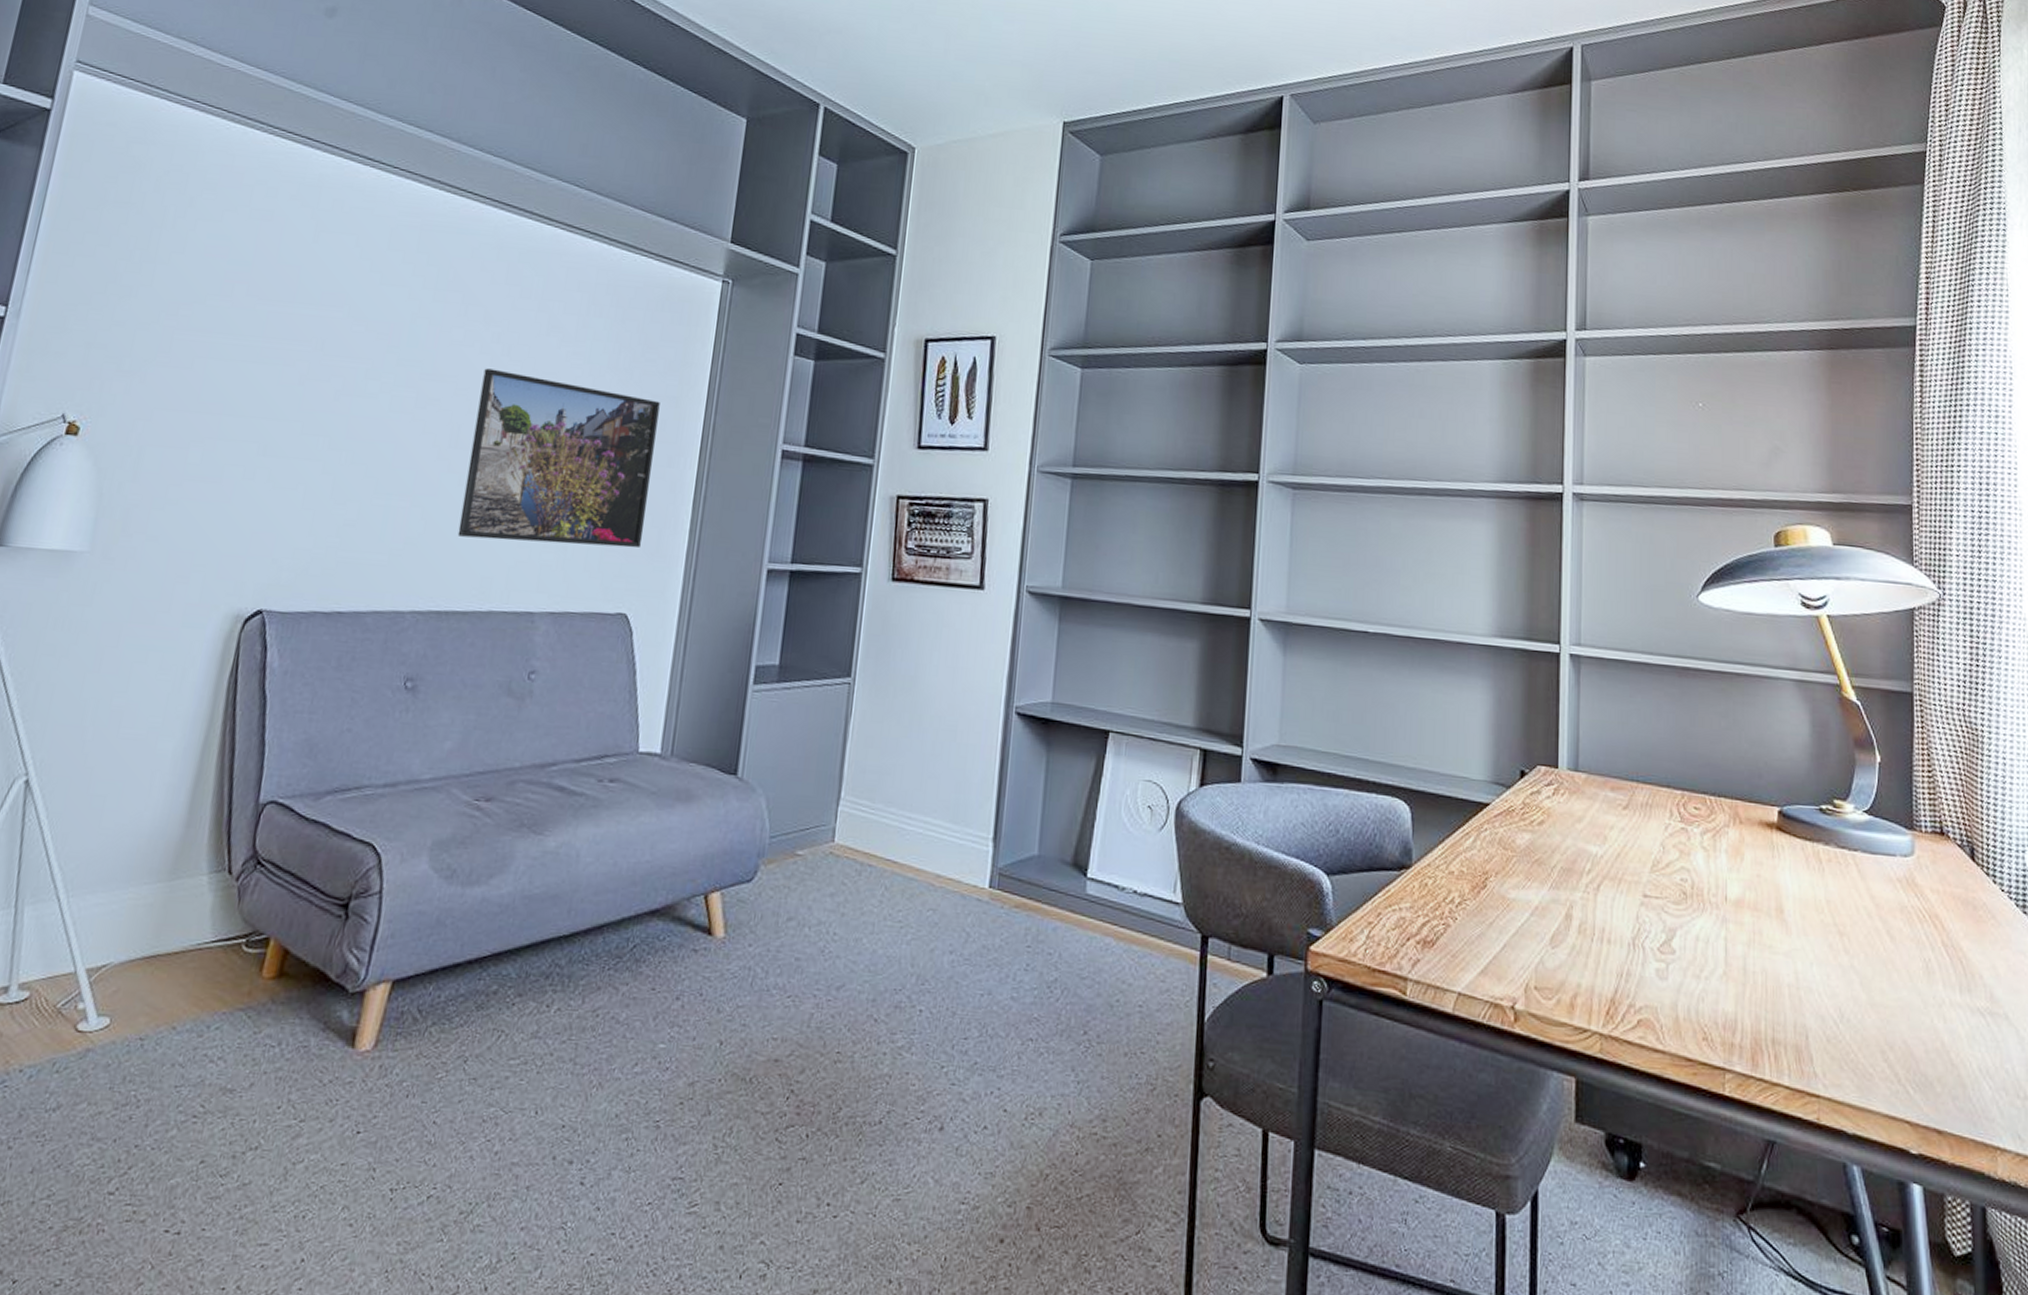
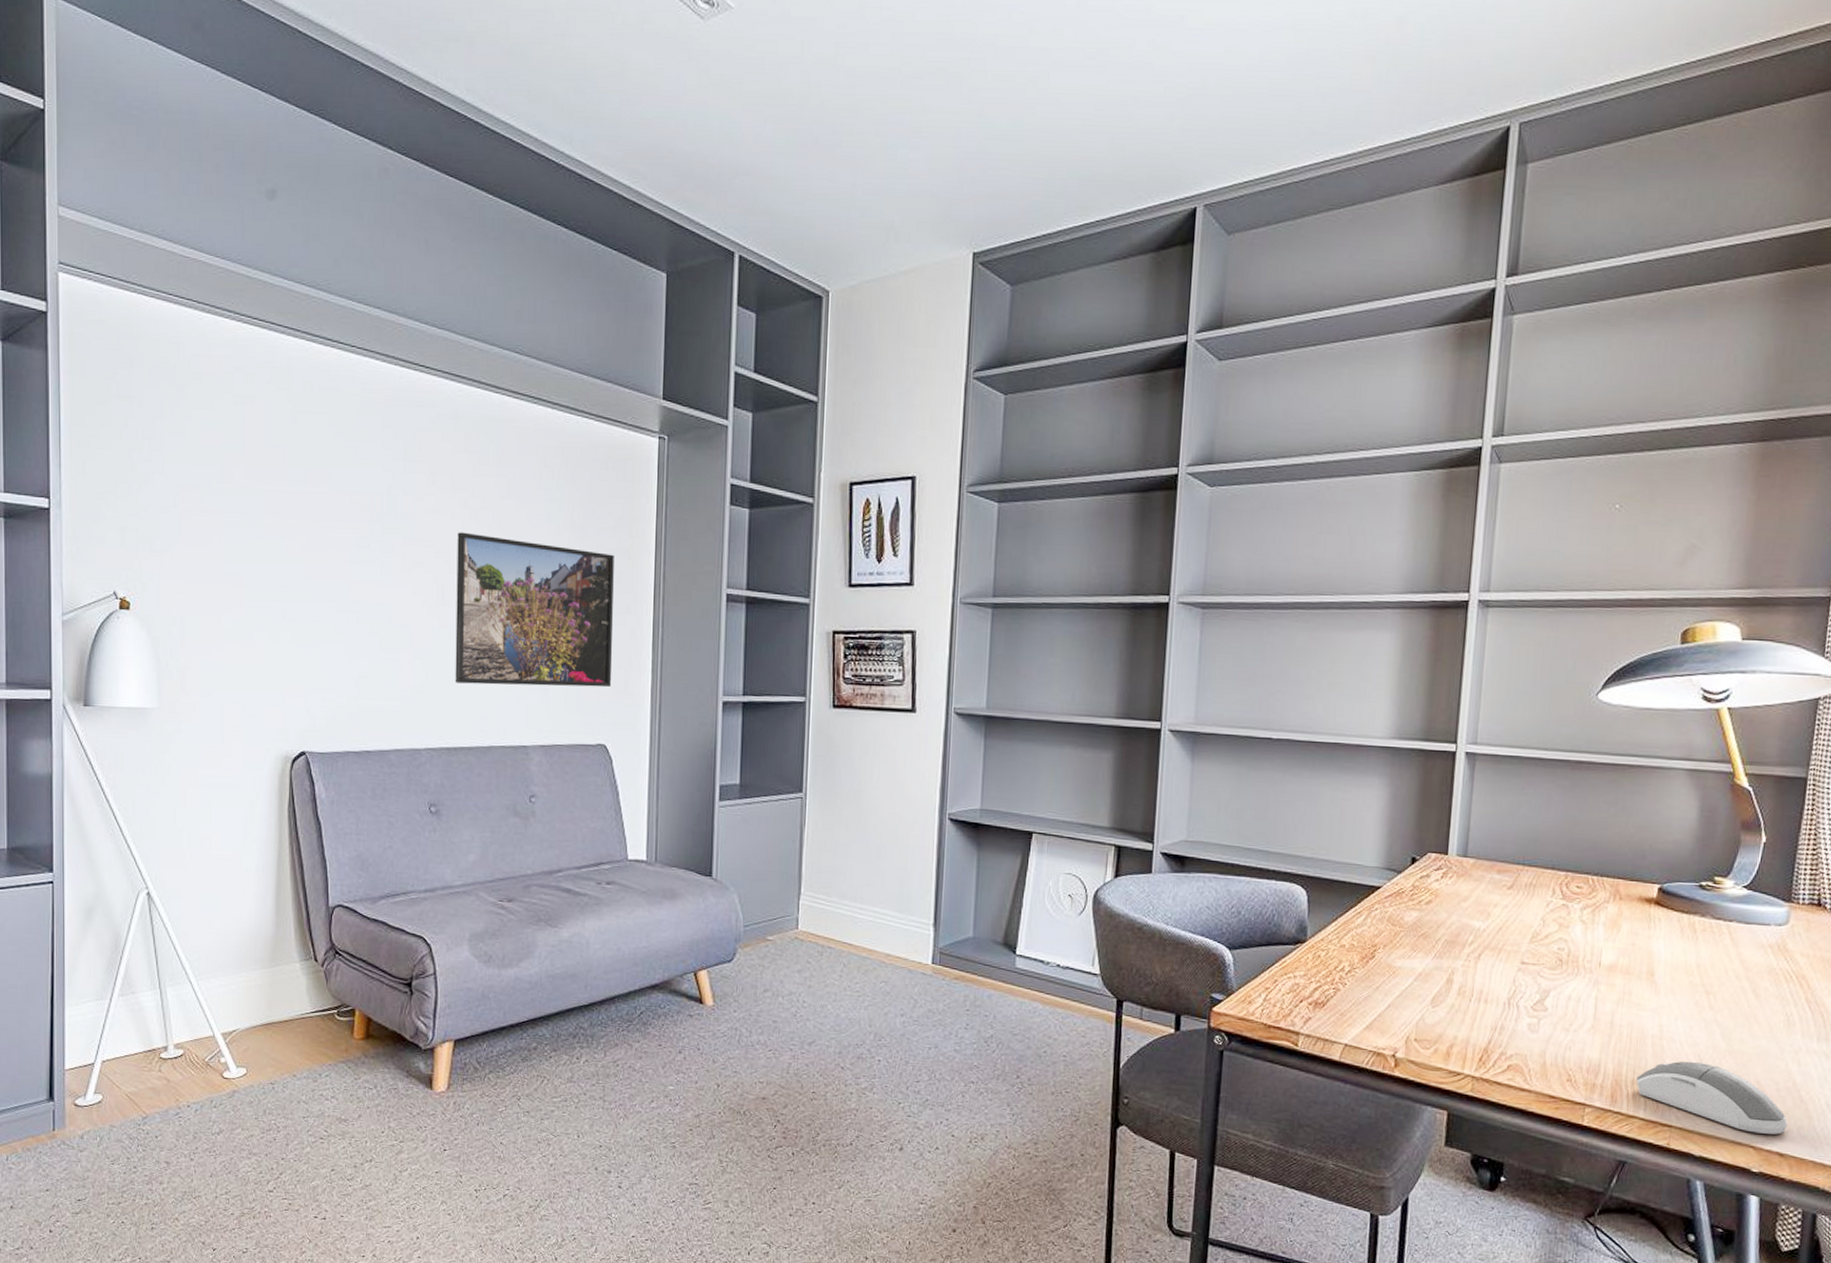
computer mouse: none [1776,1015,1942,1107] -> present [1636,1061,1788,1134]

